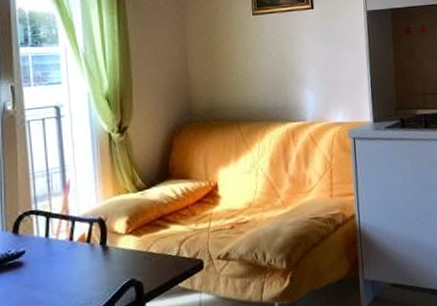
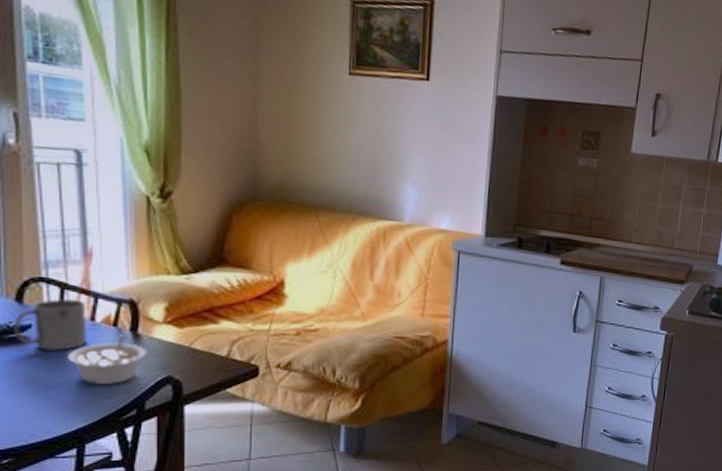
mug: none [12,224,67,271] -> present [14,298,87,351]
legume: none [52,249,114,296] -> present [66,335,147,386]

